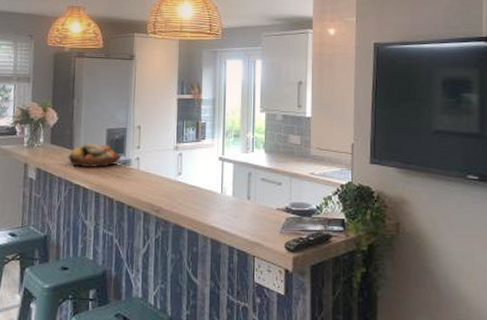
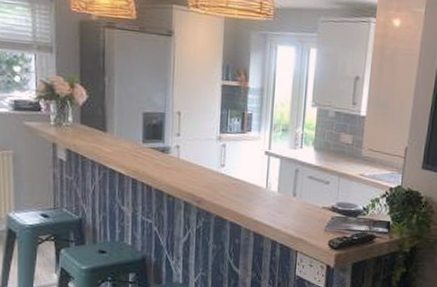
fruit bowl: present [68,142,121,168] -> none [101,125,159,153]

